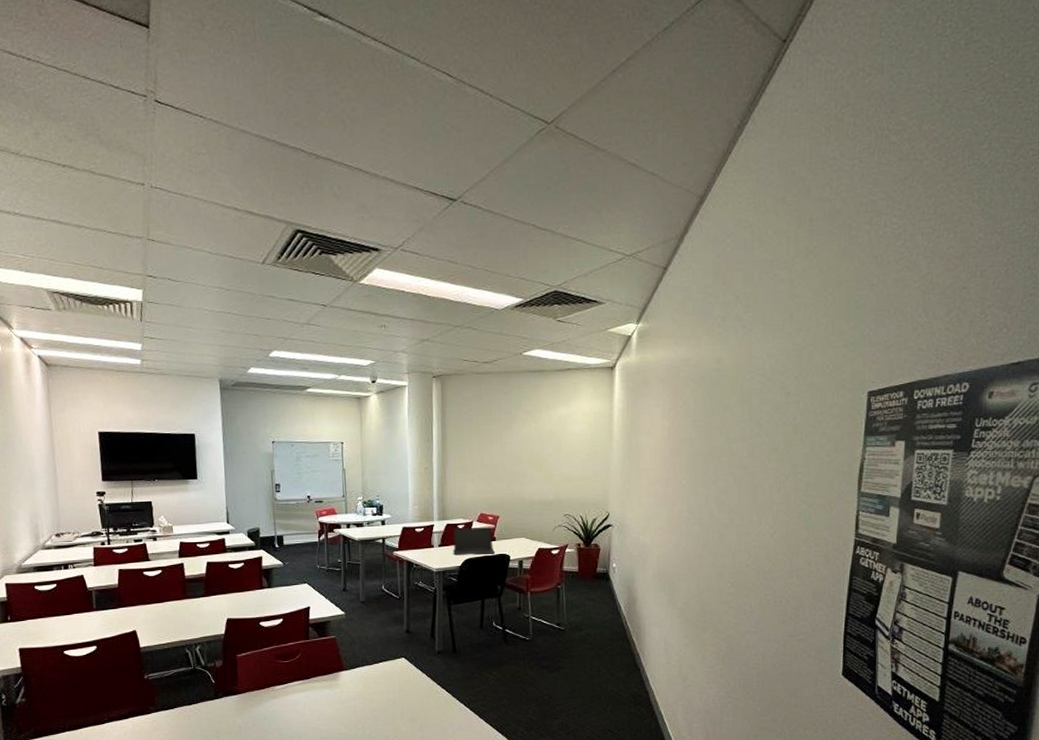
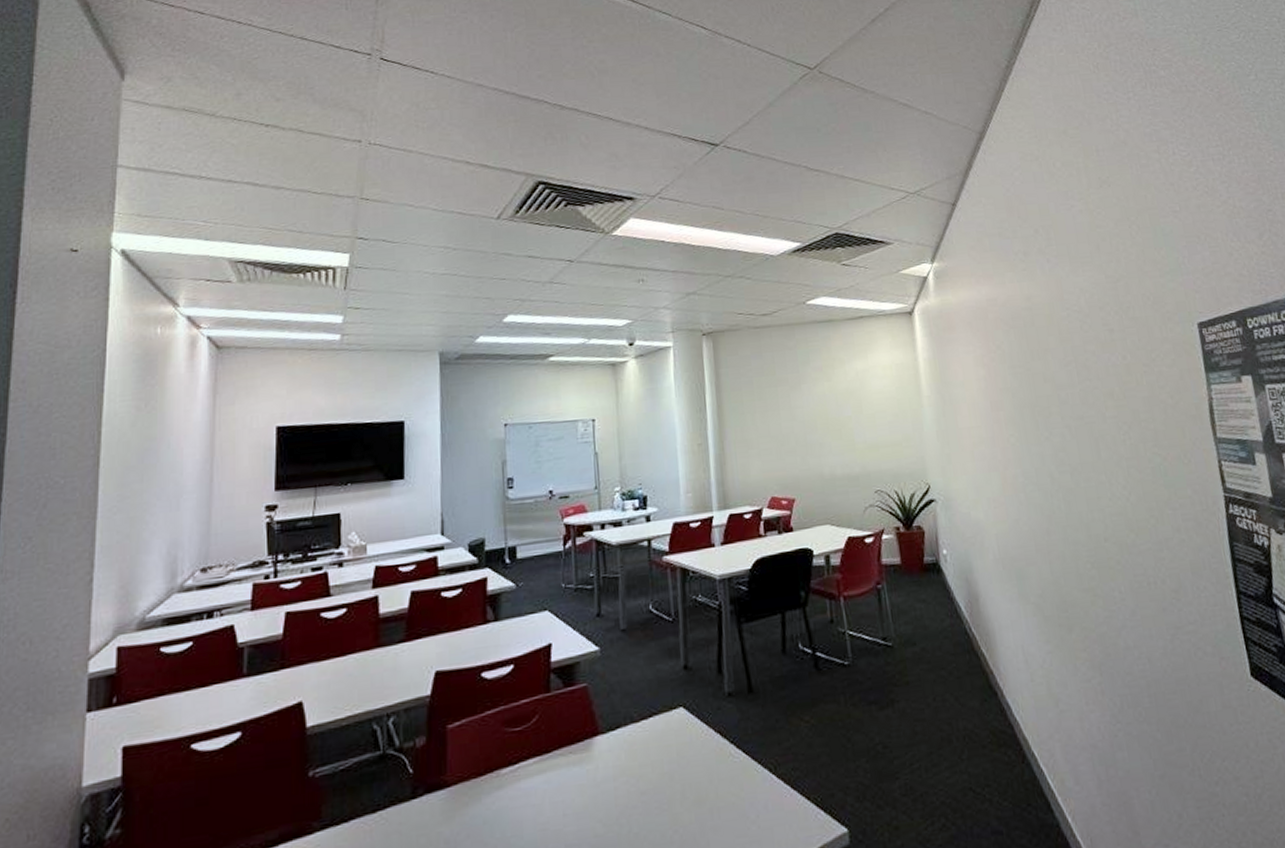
laptop: present [453,527,495,555] -> none [738,514,793,555]

